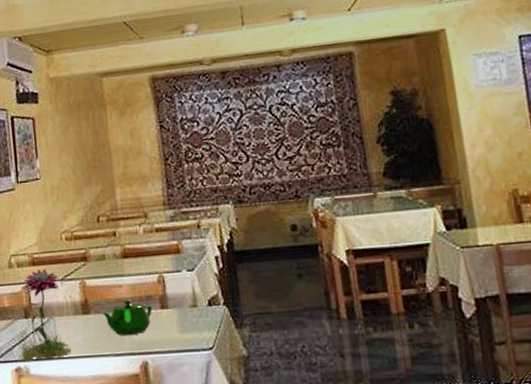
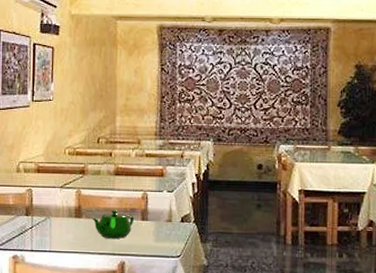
flower: present [18,269,72,363] -> none [16,177,62,252]

